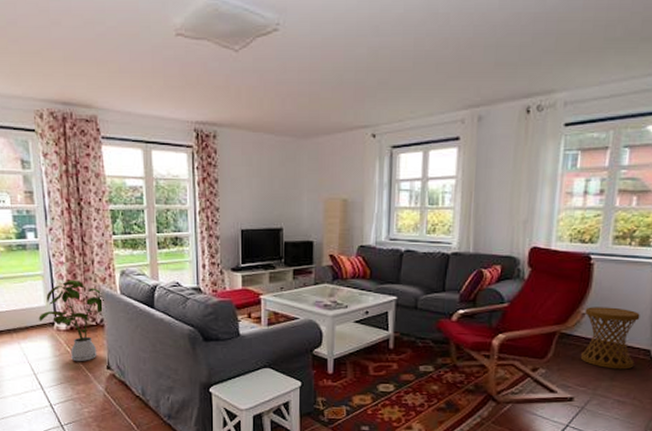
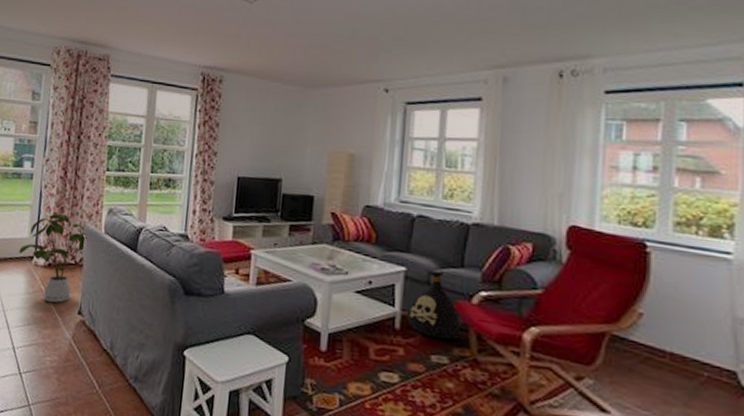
bag: none [400,297,444,352] -> present [408,270,462,341]
side table: present [580,307,640,370] -> none [639,305,718,394]

